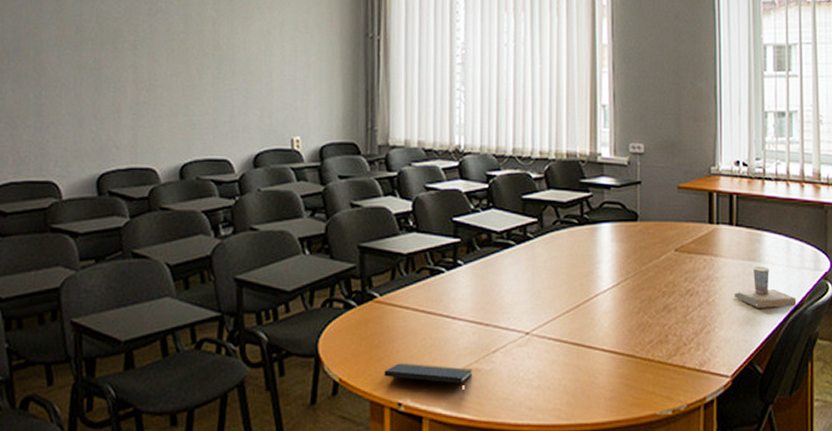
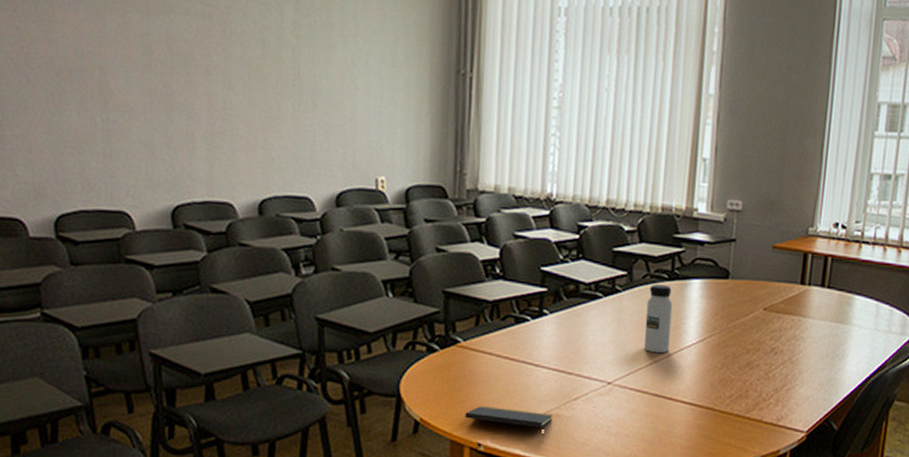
water bottle: none [559,229,585,300] -> present [644,284,673,354]
cup: present [734,266,797,308] -> none [817,328,880,369]

